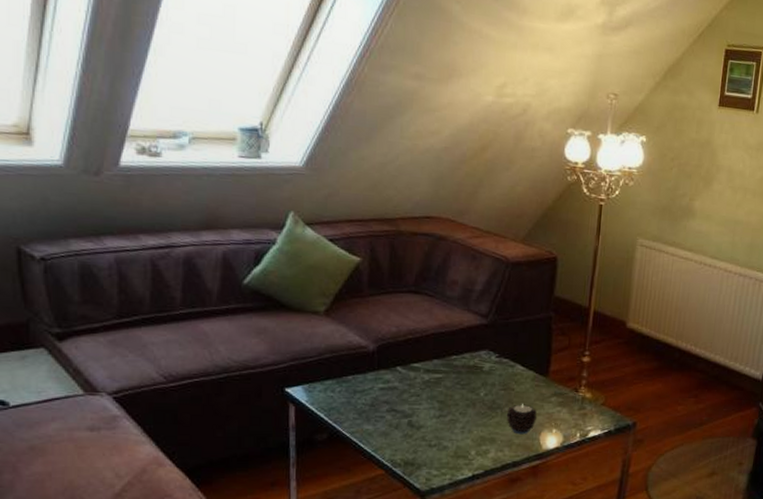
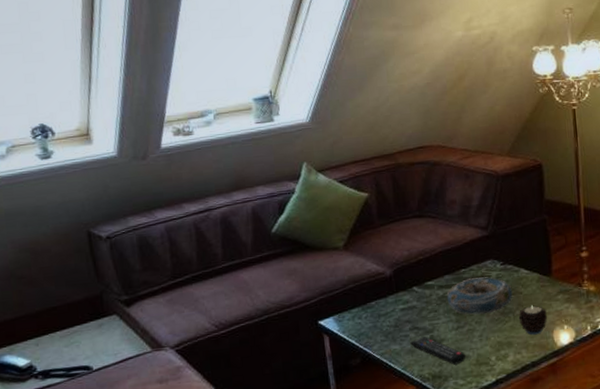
remote control: none [385,421,444,454] -> present [410,337,466,365]
decorative bowl: none [432,367,504,406] -> present [447,277,513,315]

